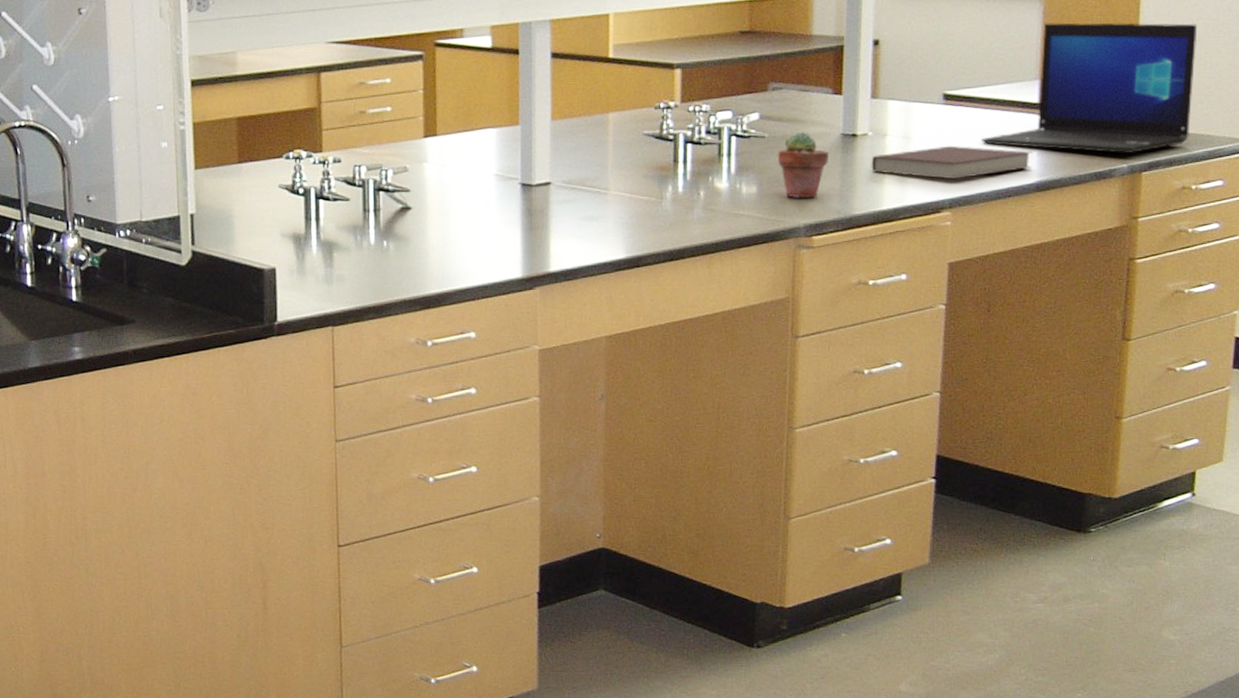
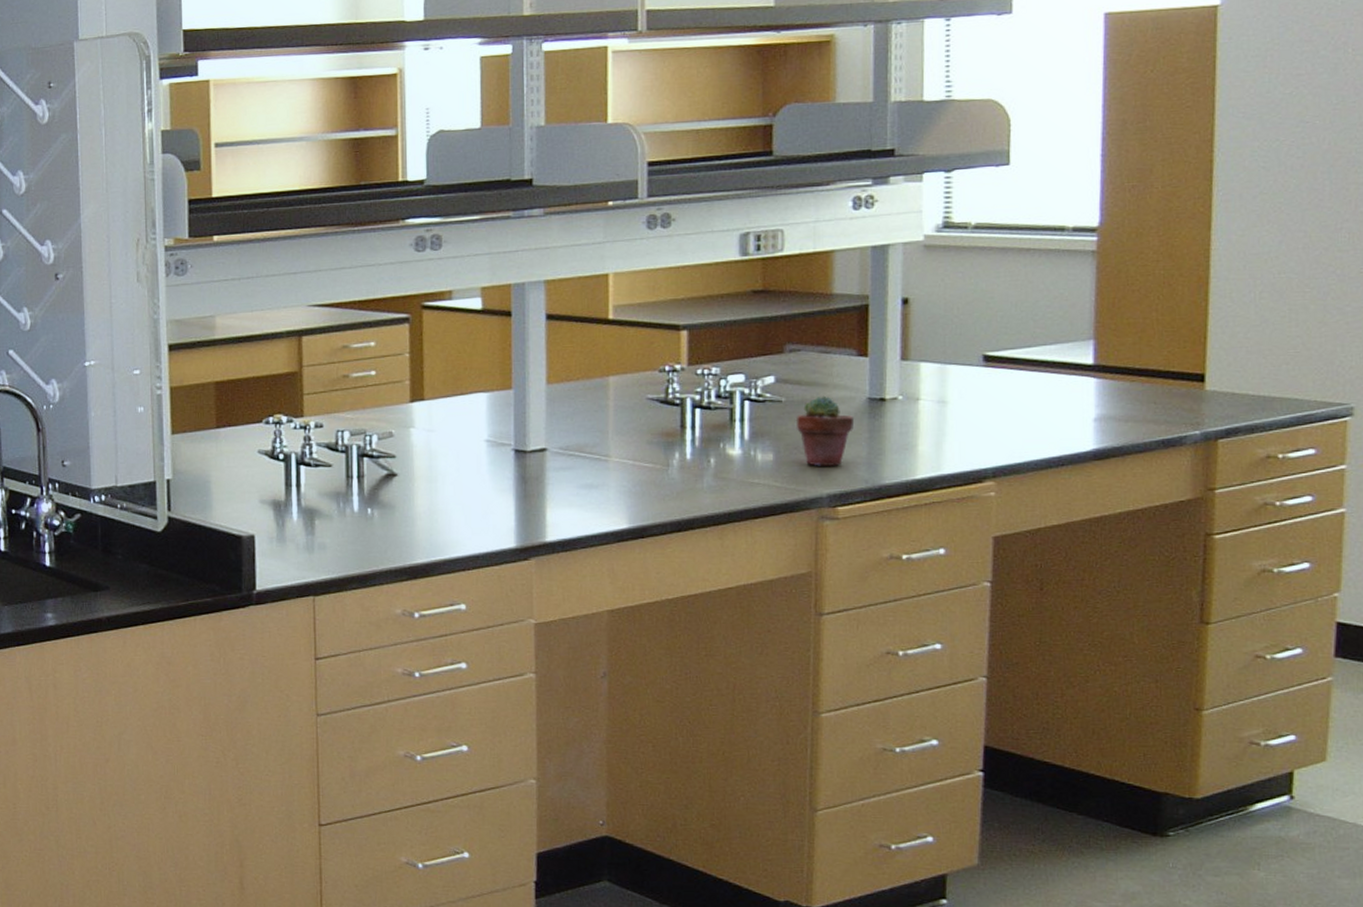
notebook: present [871,145,1033,180] -> none [902,410,1089,447]
laptop: present [981,22,1198,153] -> none [1028,277,1279,419]

